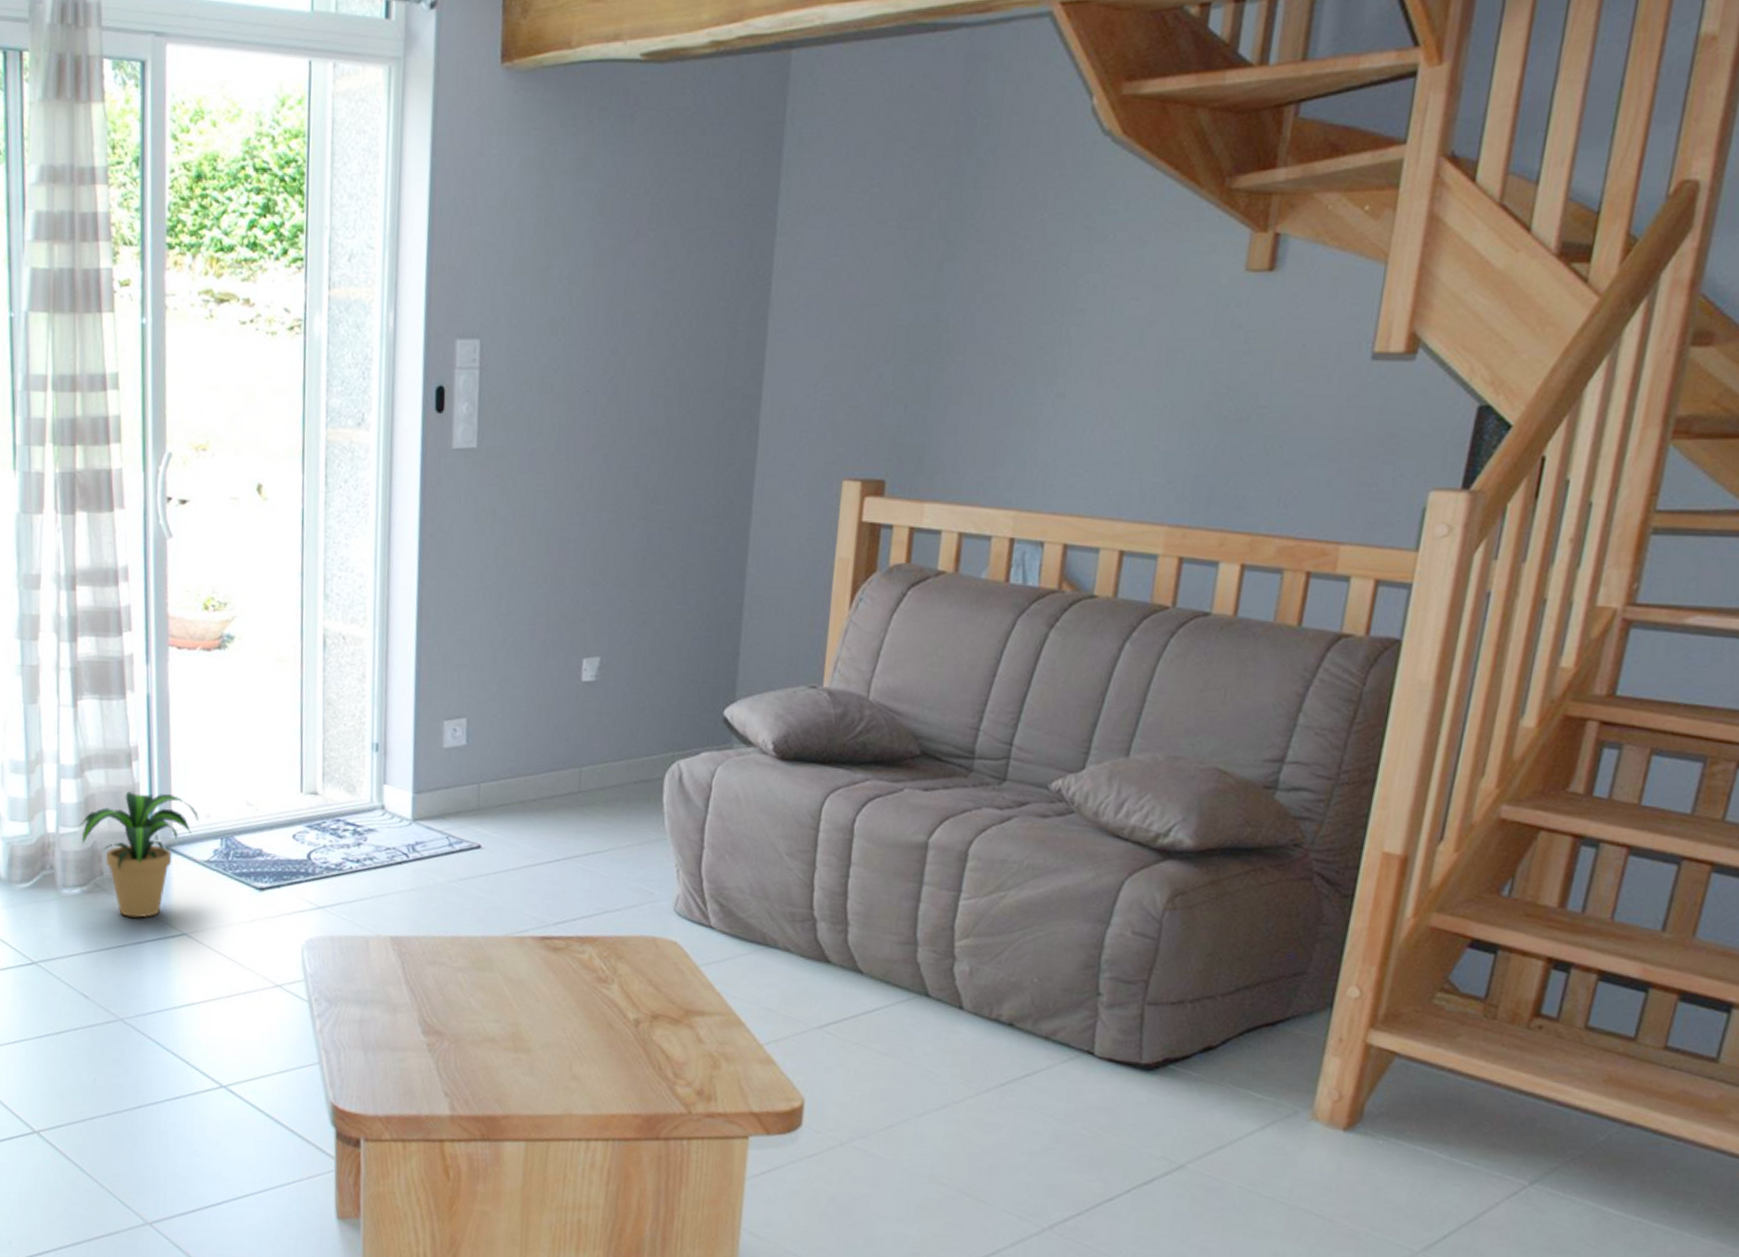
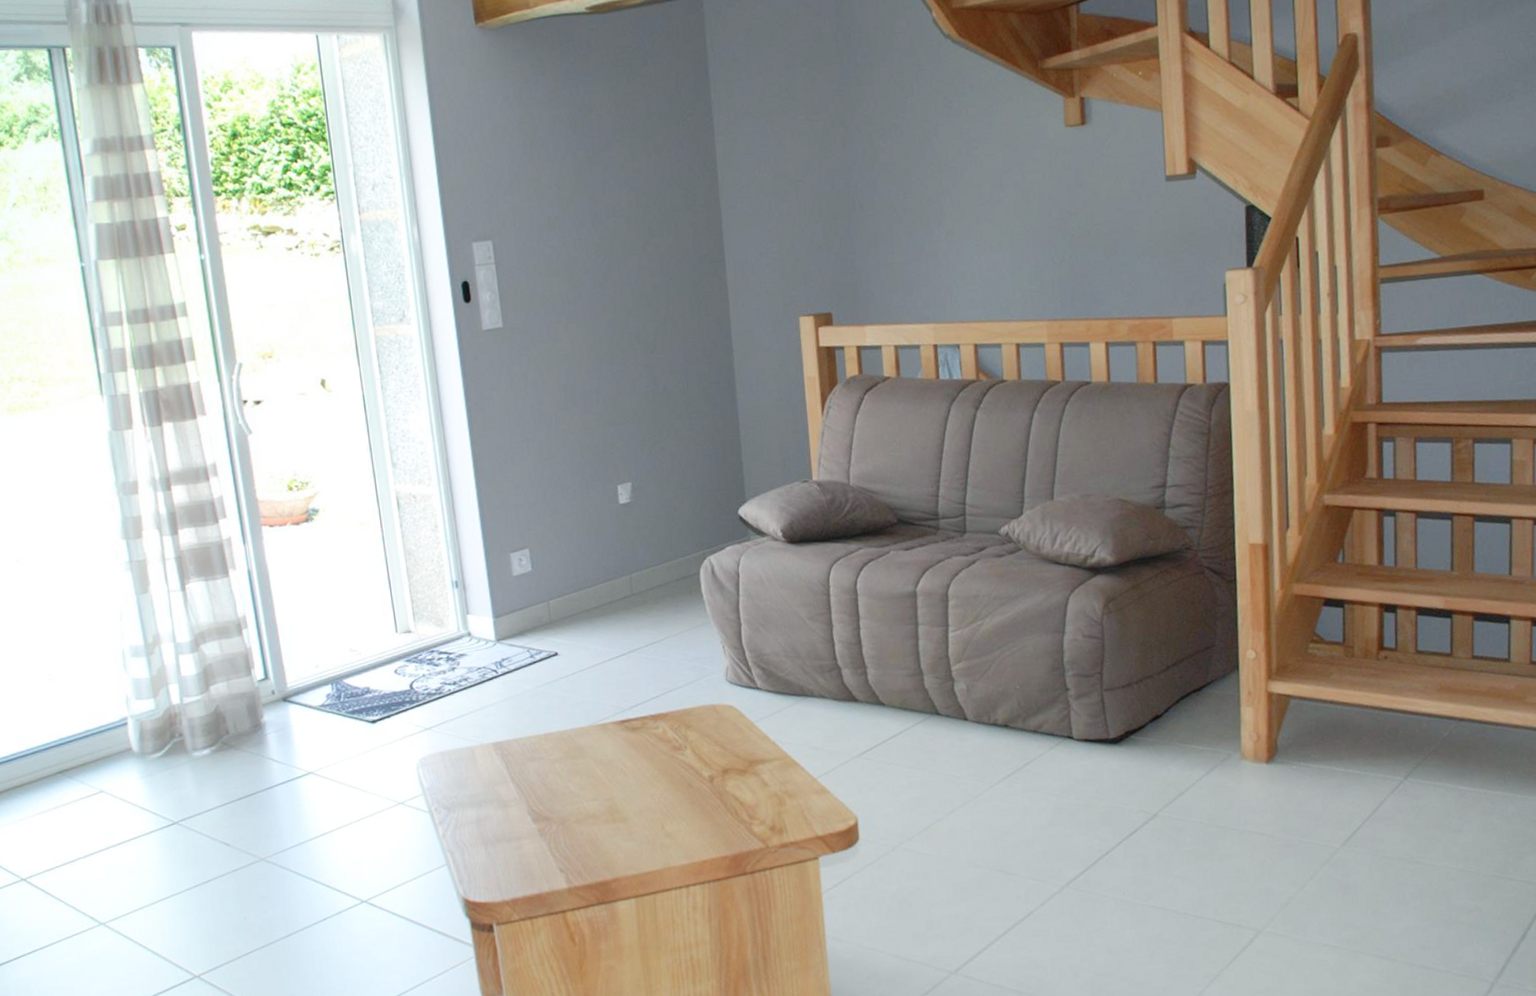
potted plant: present [80,791,199,918] -> none [202,653,309,767]

